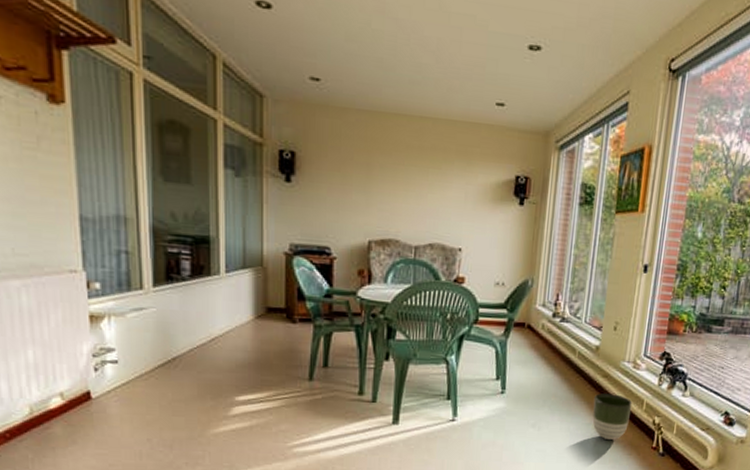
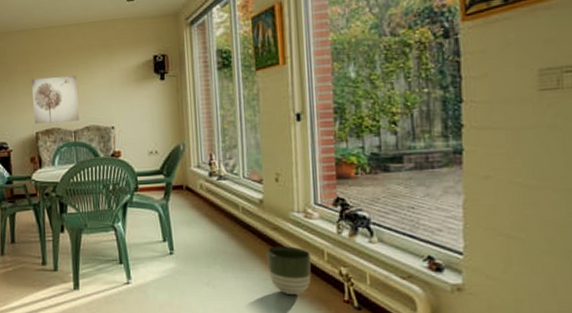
wall art: none [367,174,426,235] -> present [31,75,79,124]

